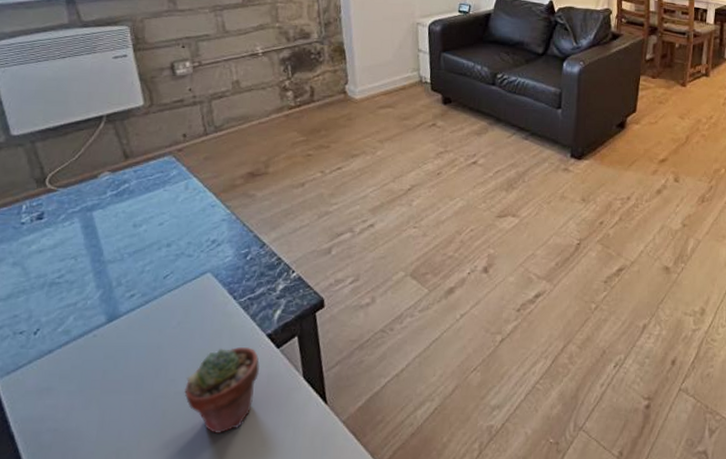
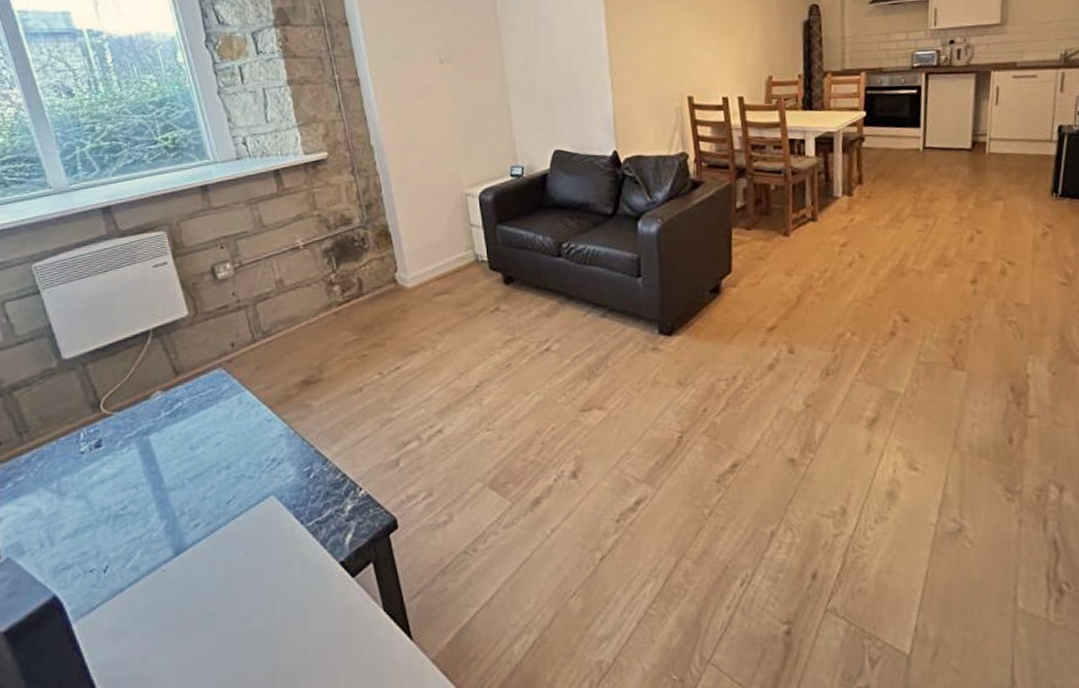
potted succulent: present [184,347,260,433] -> none [260,578,335,677]

